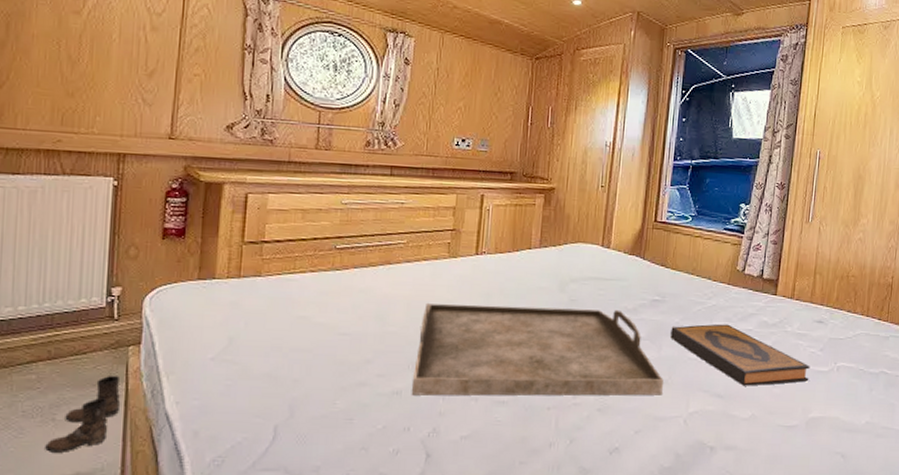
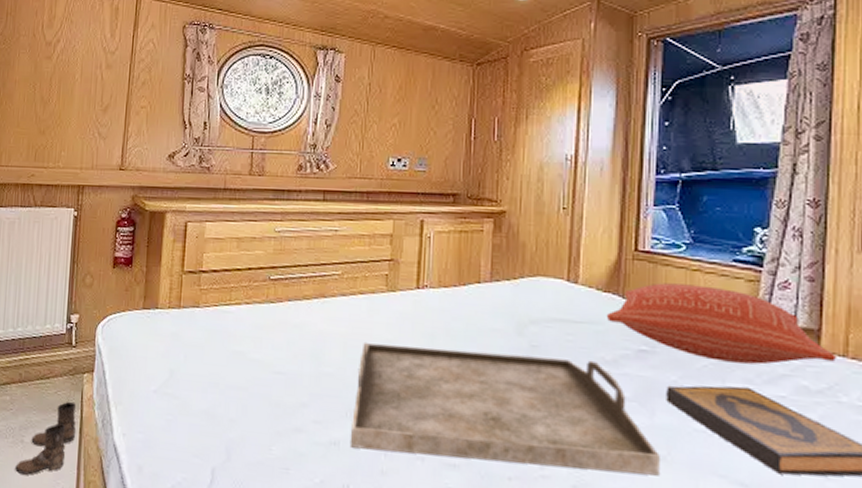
pillow: none [630,247,787,307] -> present [606,283,836,365]

